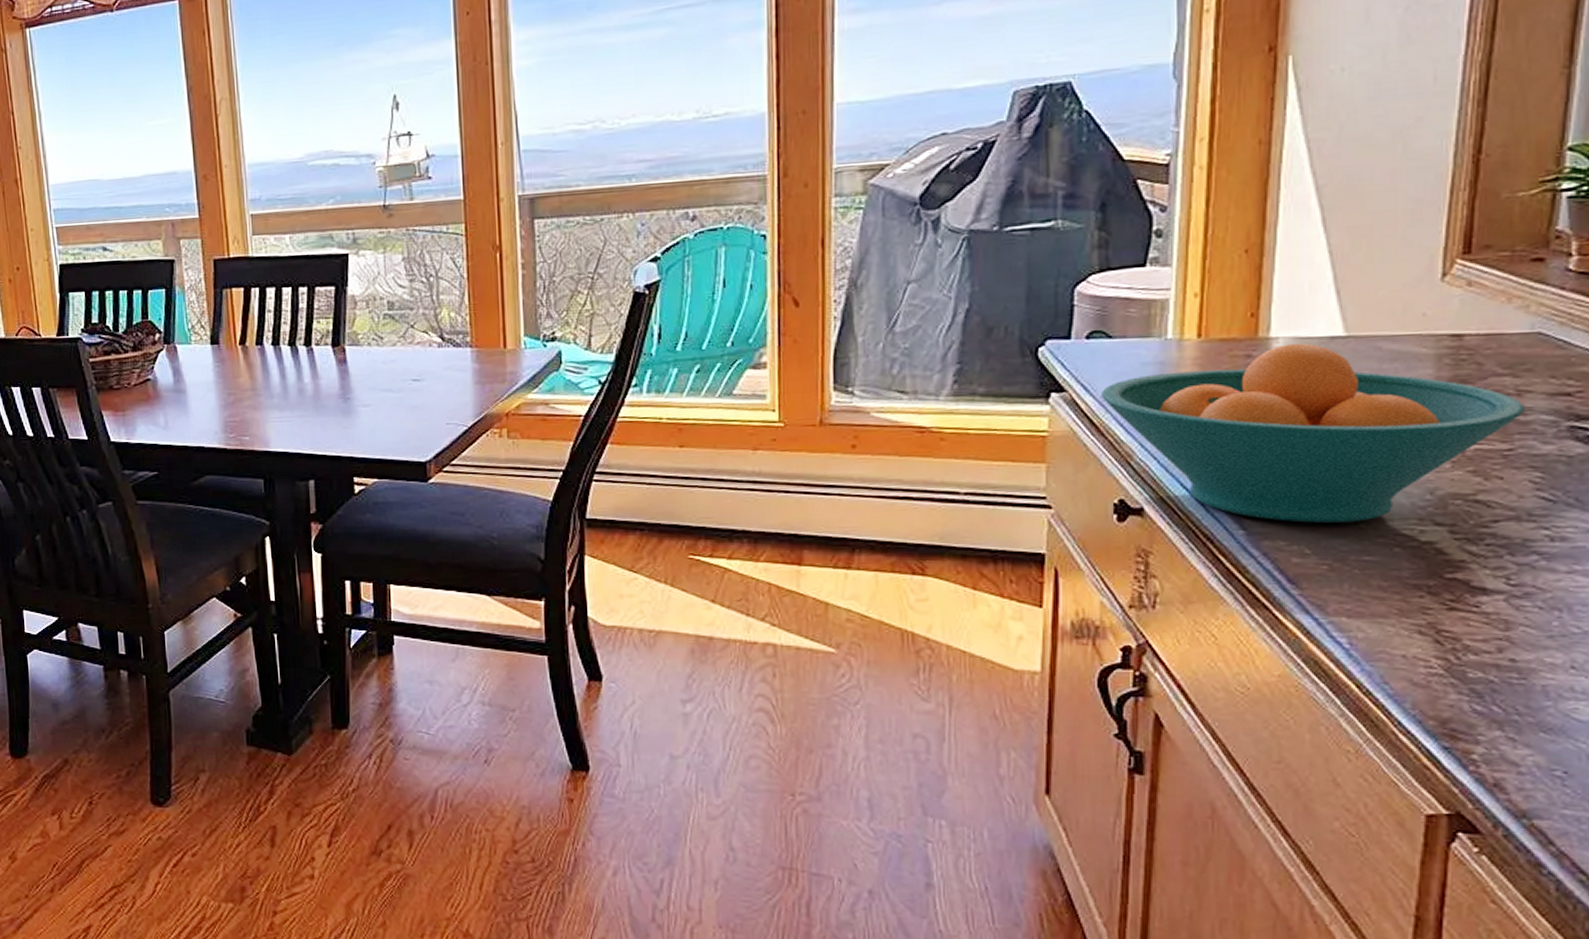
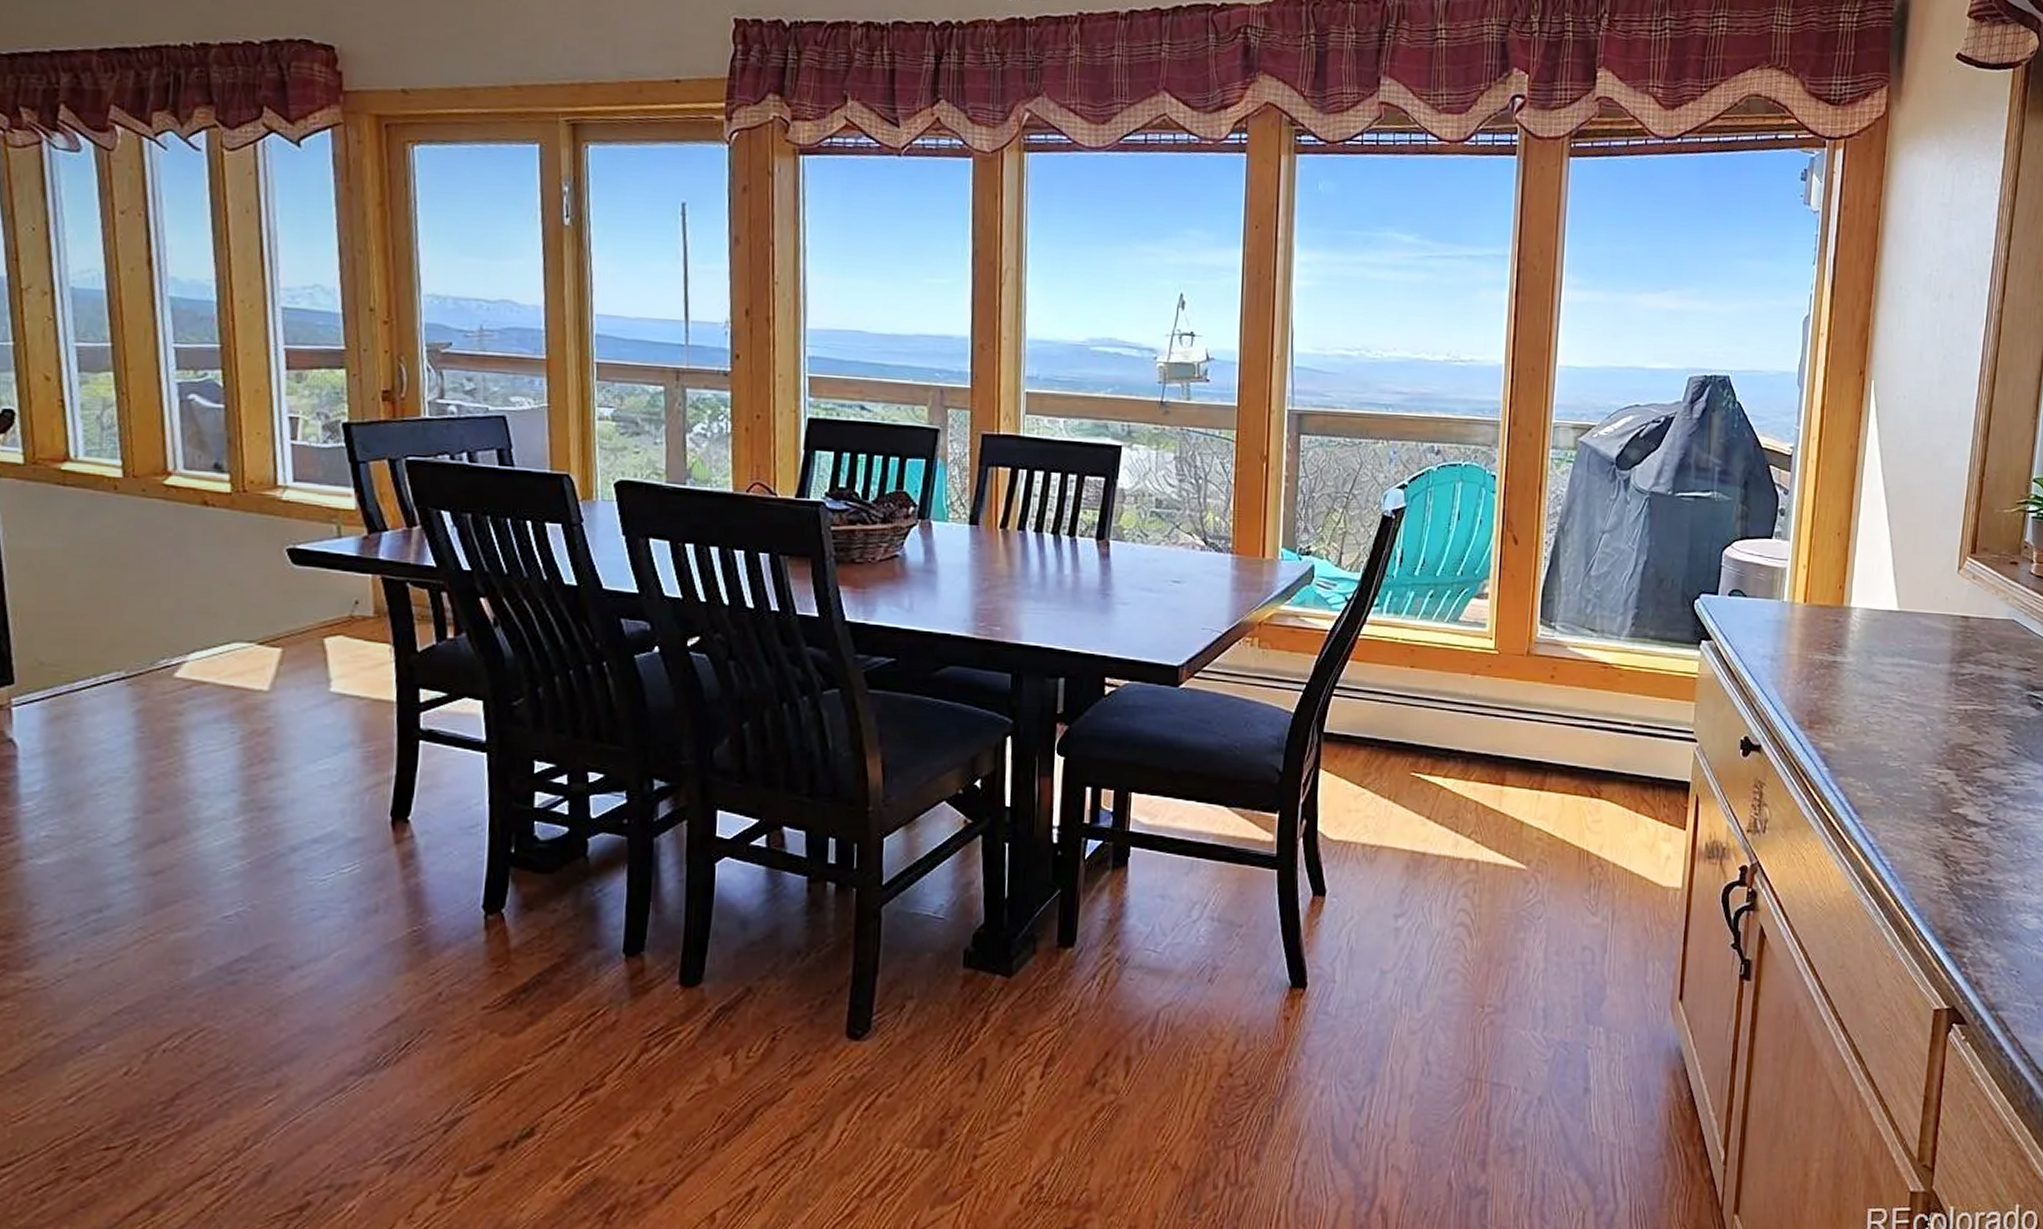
fruit bowl: present [1101,343,1525,523] -> none [1737,614,2003,764]

